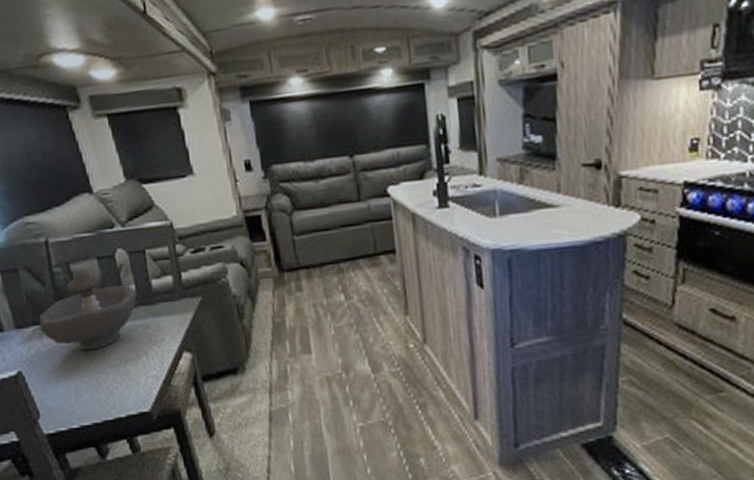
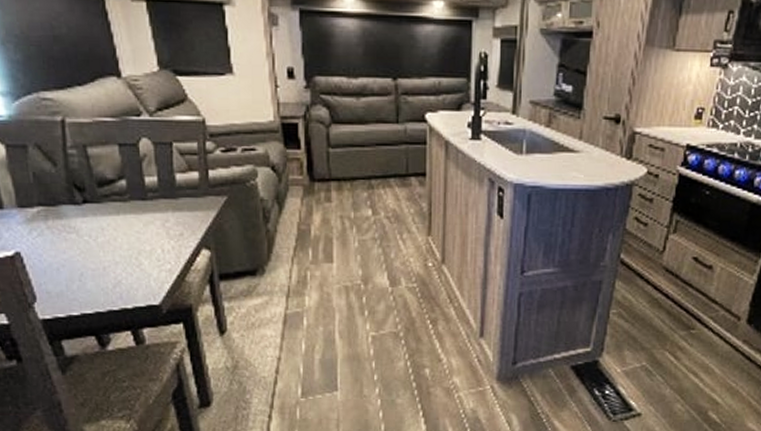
decorative bowl: present [39,270,137,351] -> none [46,155,158,238]

